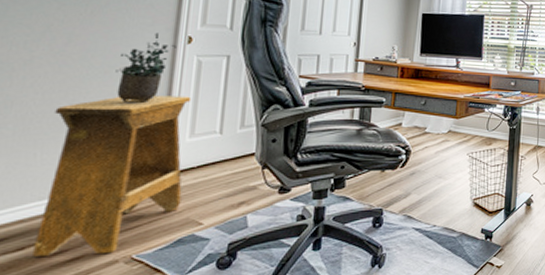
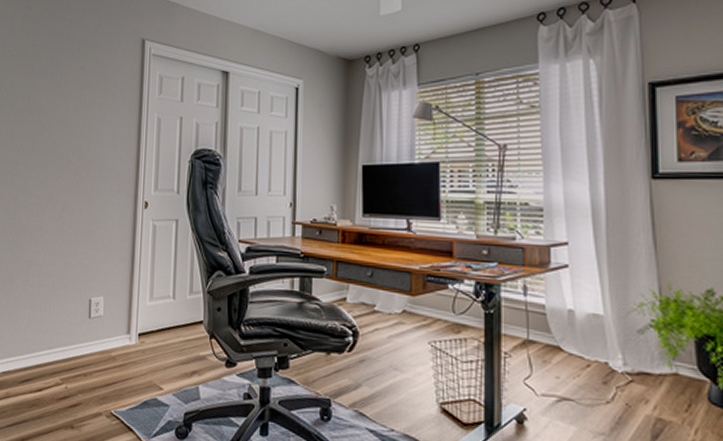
stool: present [33,95,192,257] -> none [47,258,150,405]
potted plant: present [115,32,177,104] -> none [94,199,136,266]

